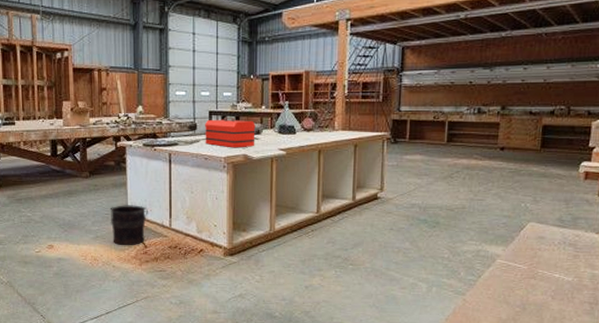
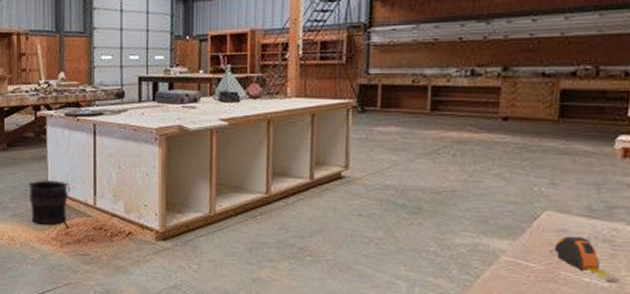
toolbox: present [205,116,256,148] -> none [134,82,192,118]
tape measure: none [531,242,580,277] -> present [549,236,621,283]

